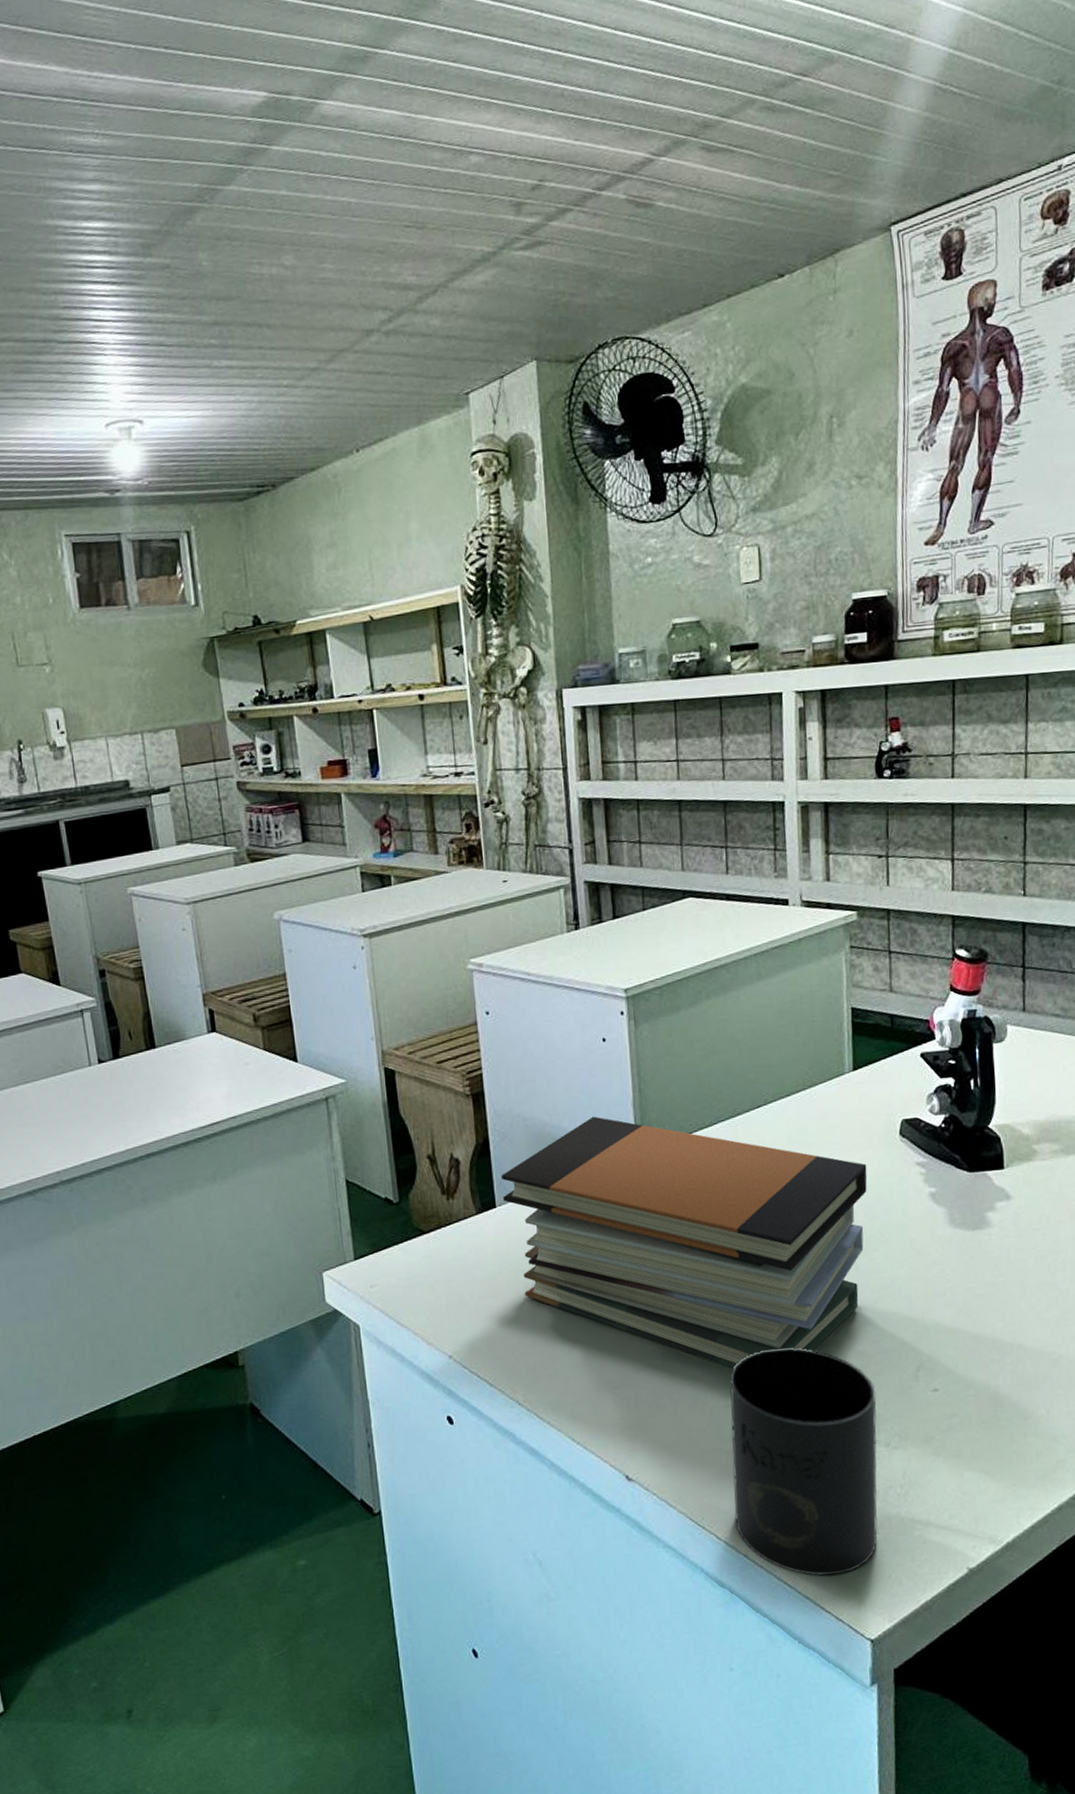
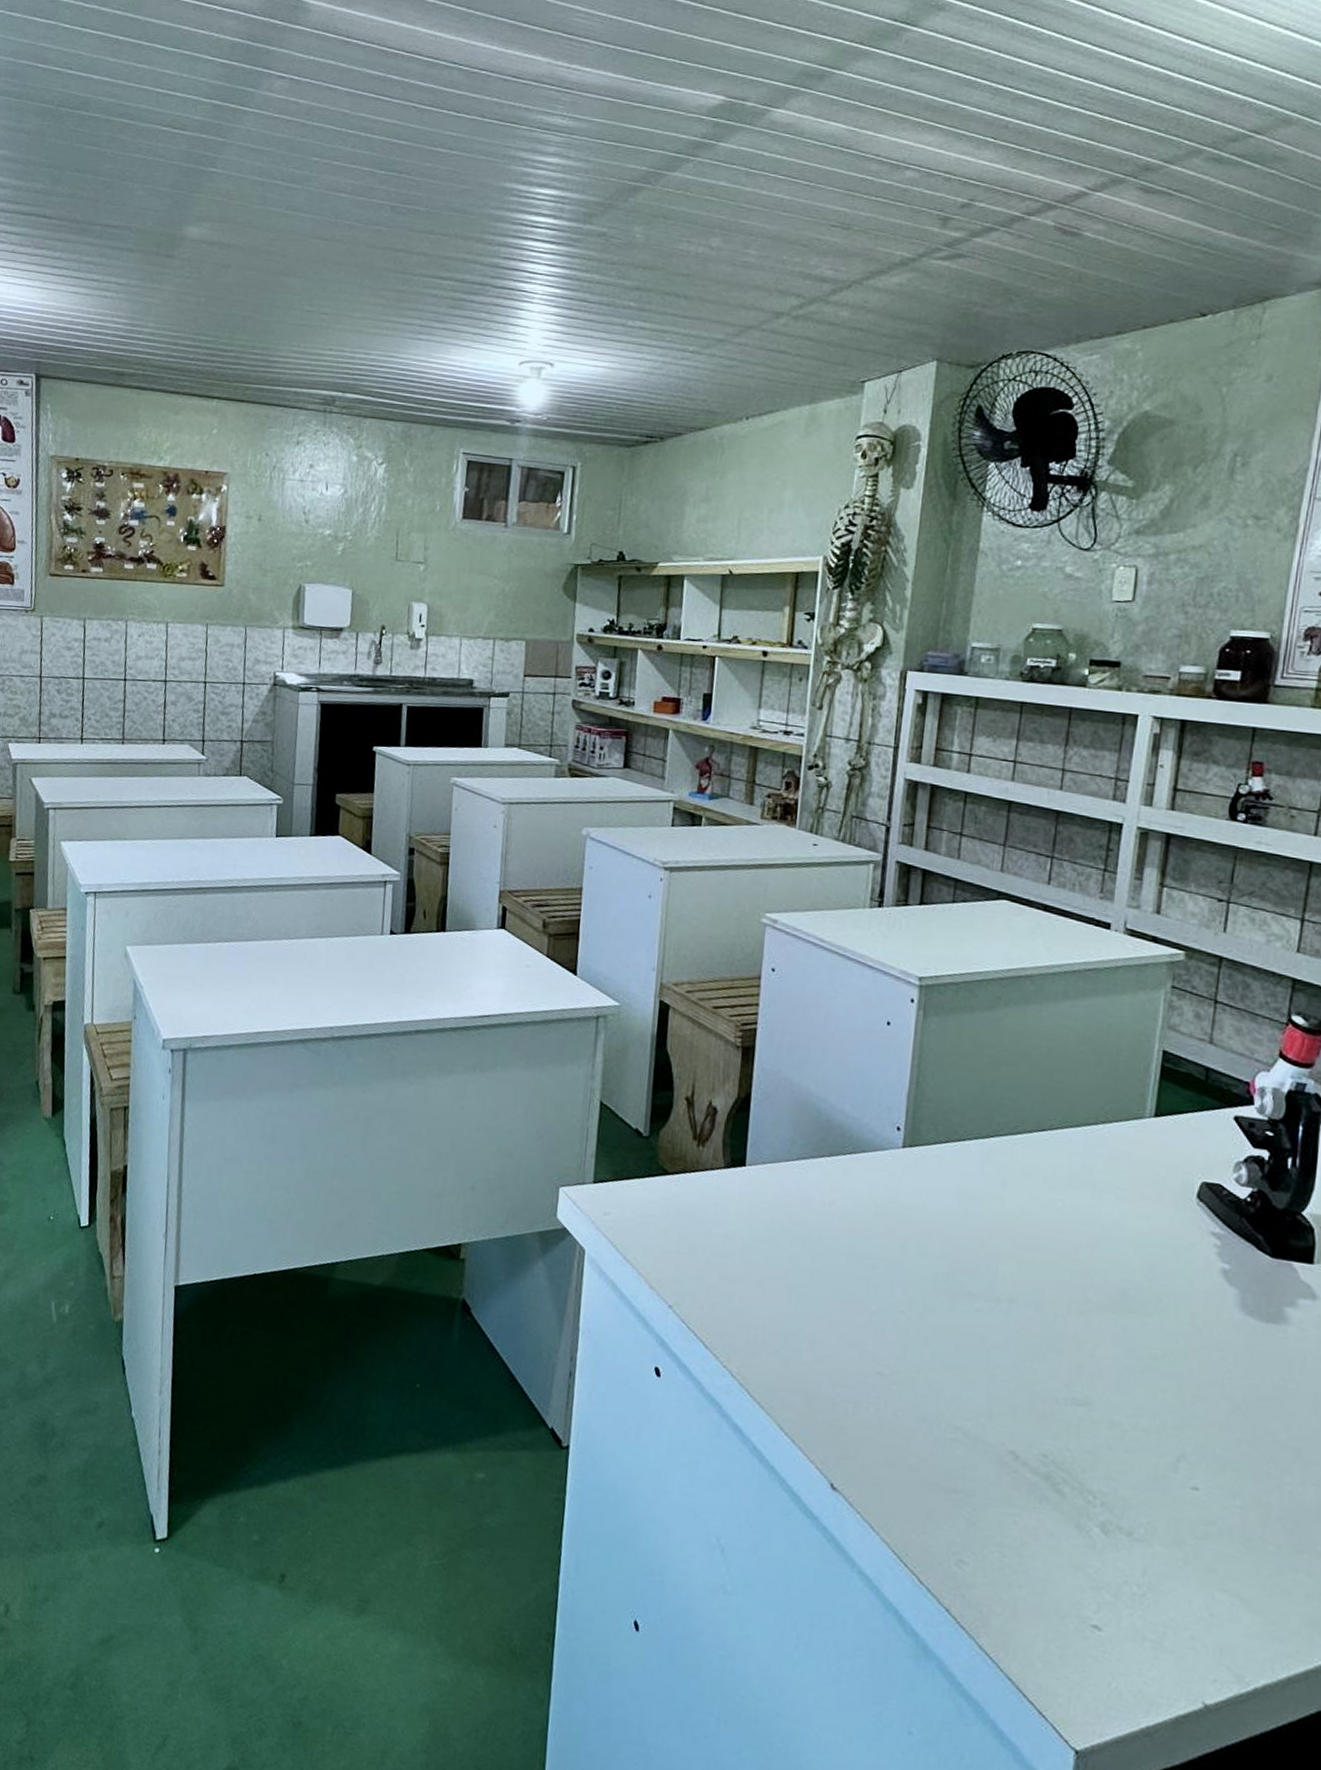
book stack: present [501,1116,867,1369] -> none [754,1098,1154,1407]
mug: present [729,1347,878,1577] -> none [941,1390,1126,1665]

